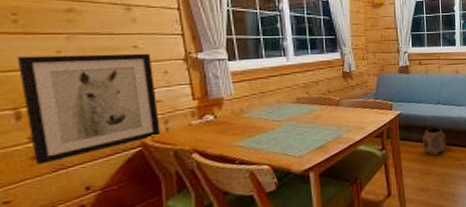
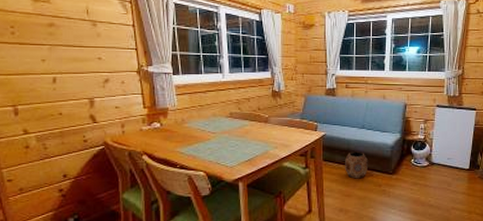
wall art: present [17,53,161,165] -> none [15,63,119,153]

